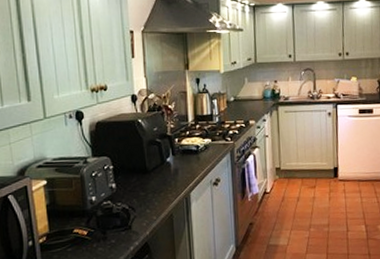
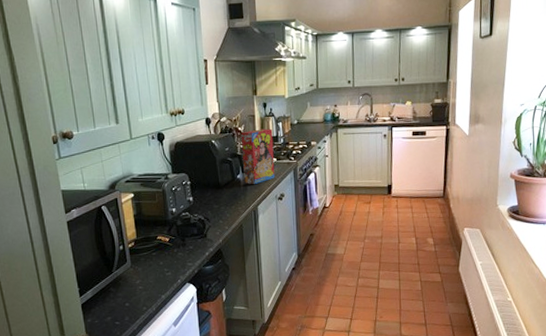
cereal box: none [172,106,210,169] -> present [241,128,275,185]

